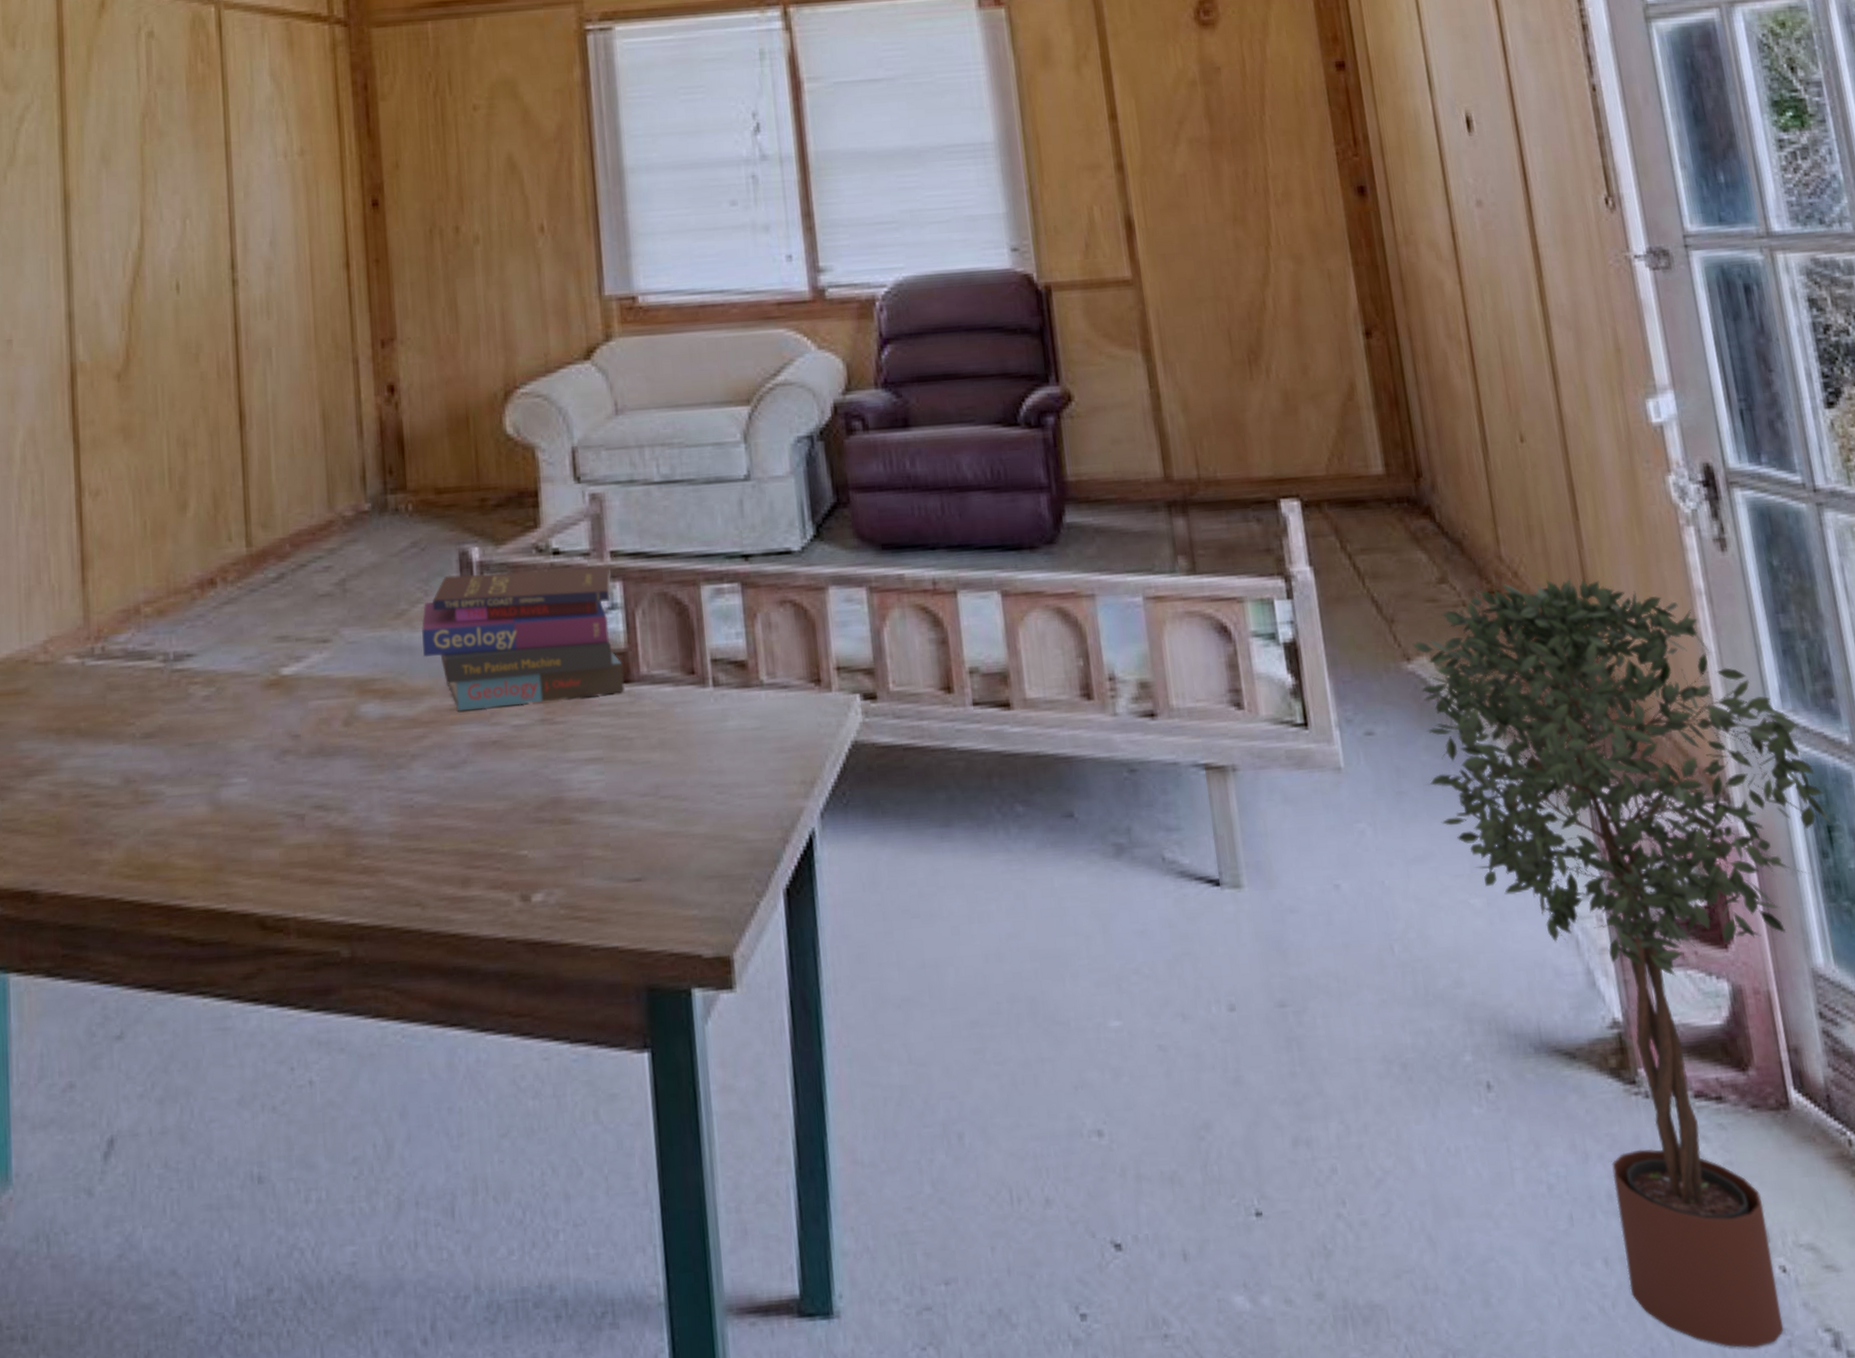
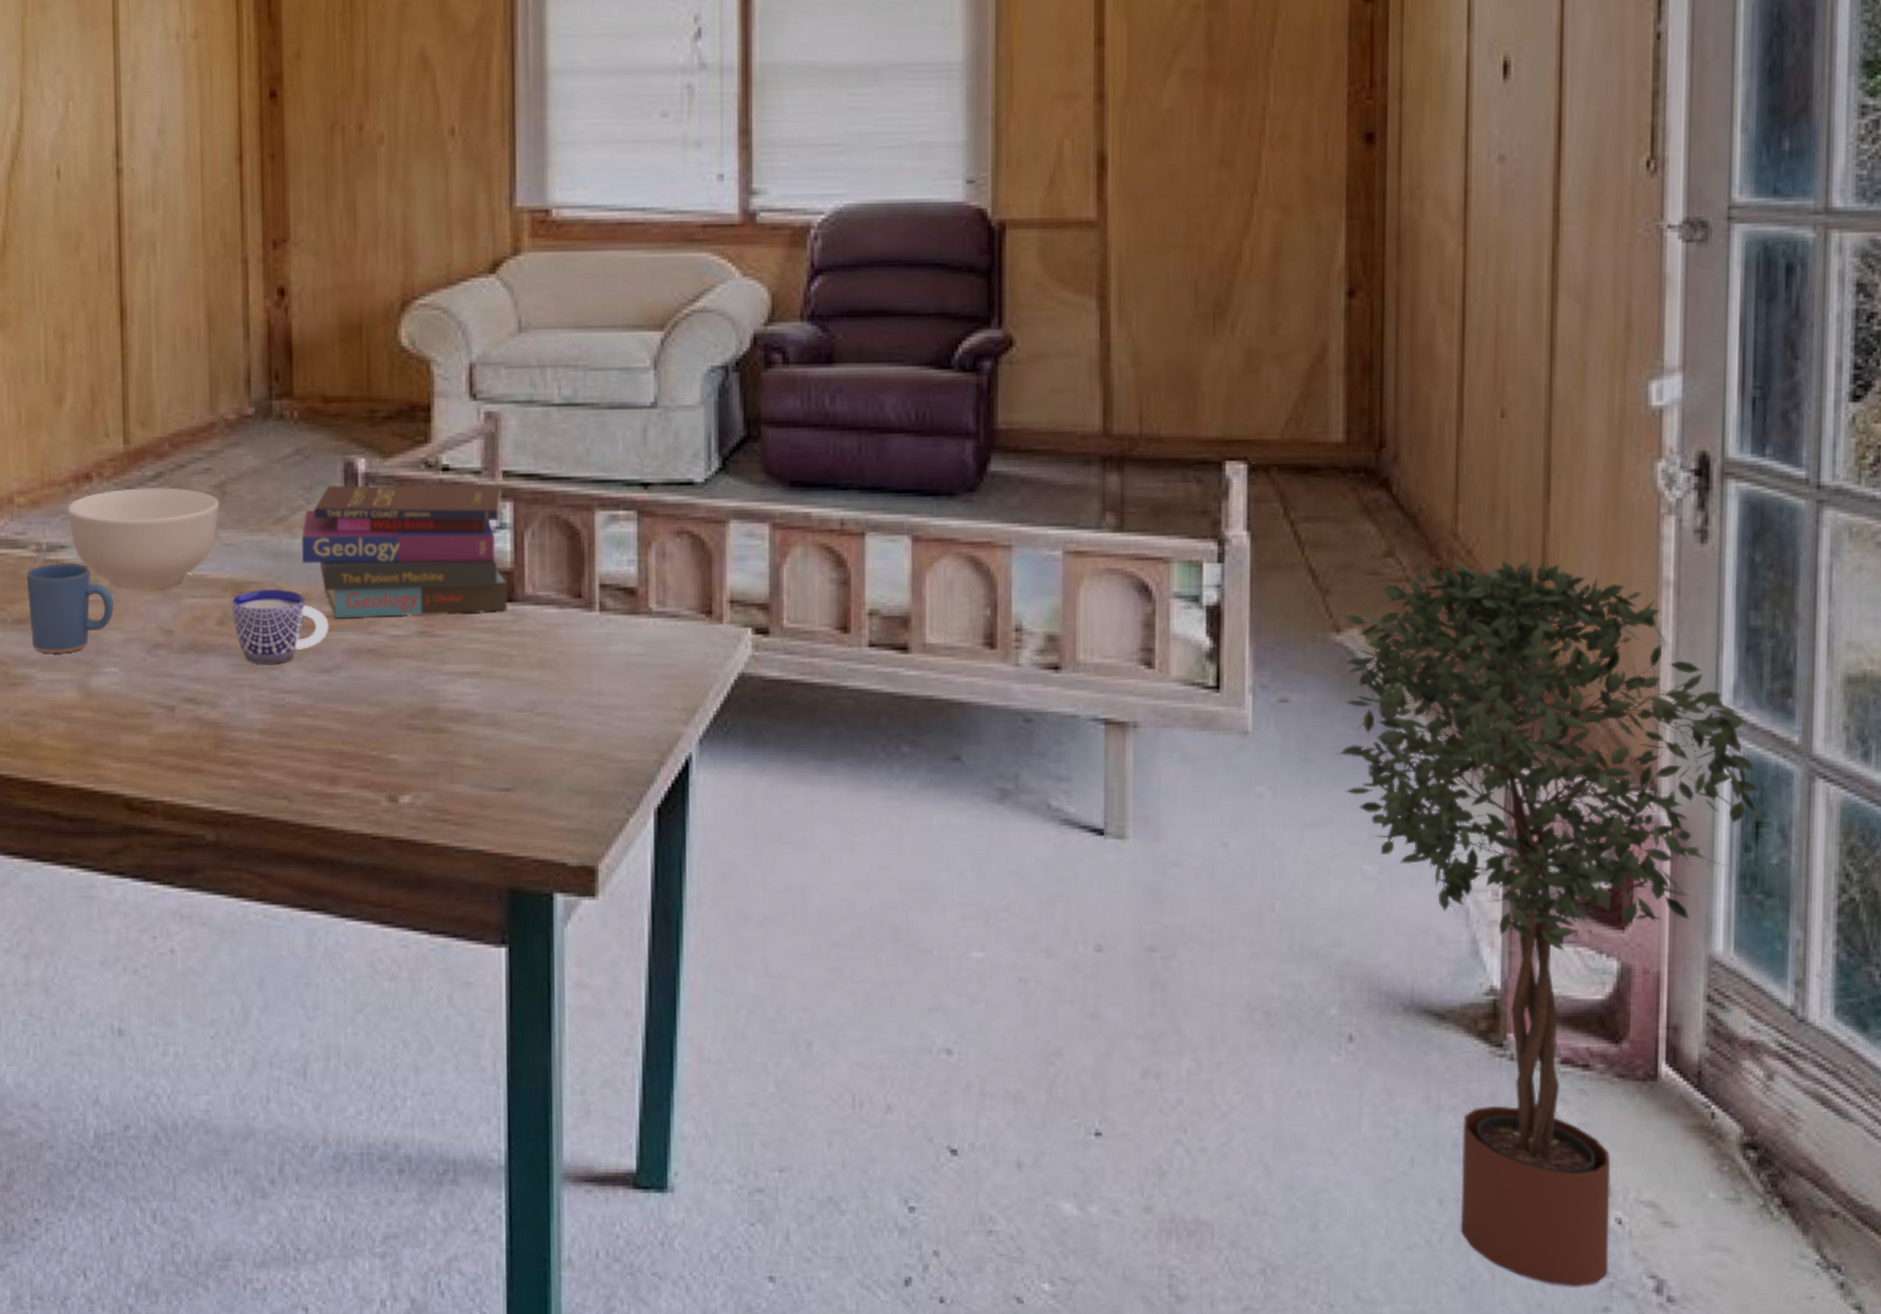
mug: none [154,671,241,767] -> present [26,562,114,653]
bowl: none [193,588,341,696] -> present [67,488,220,591]
cup: none [356,684,453,764] -> present [231,588,329,664]

